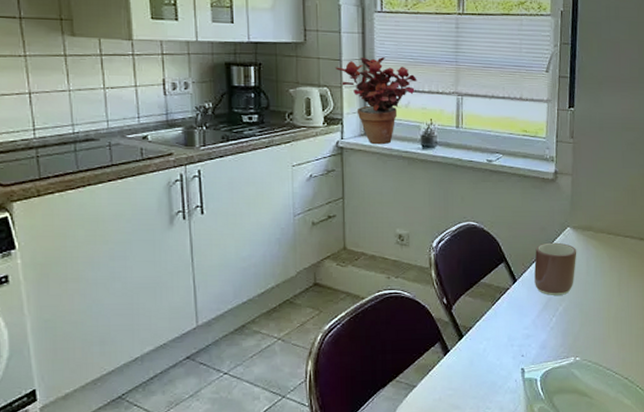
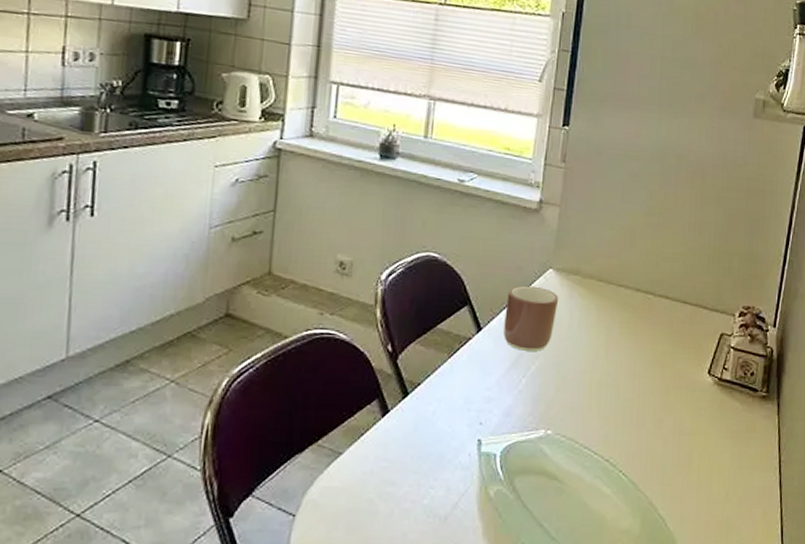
potted plant: present [335,57,417,145] -> none [281,44,382,151]

